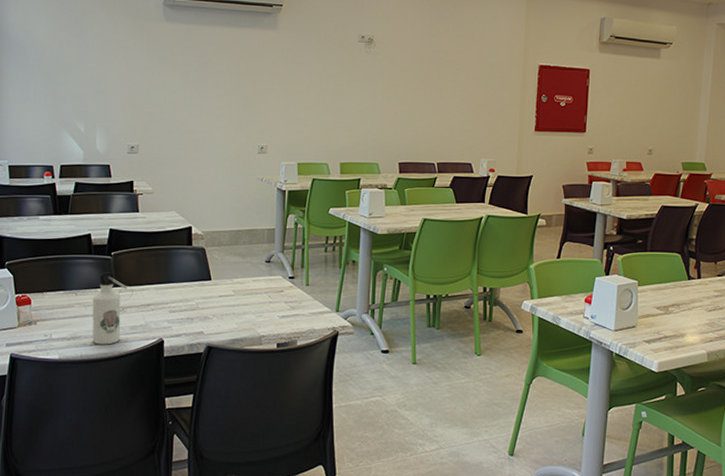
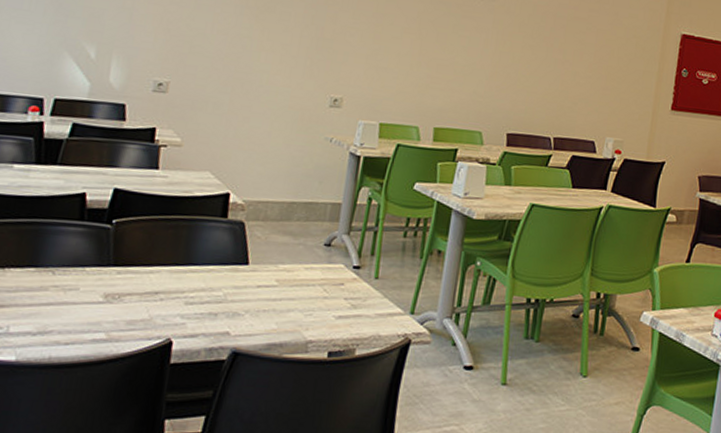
water bottle: present [92,272,133,345] -> none [69,245,137,344]

